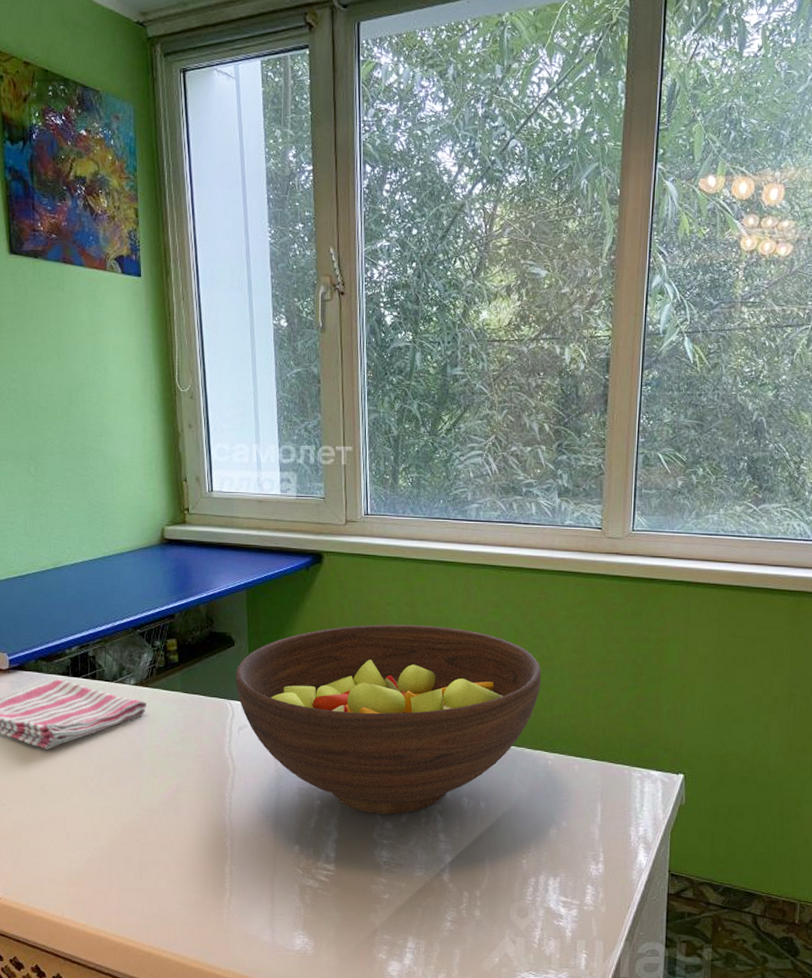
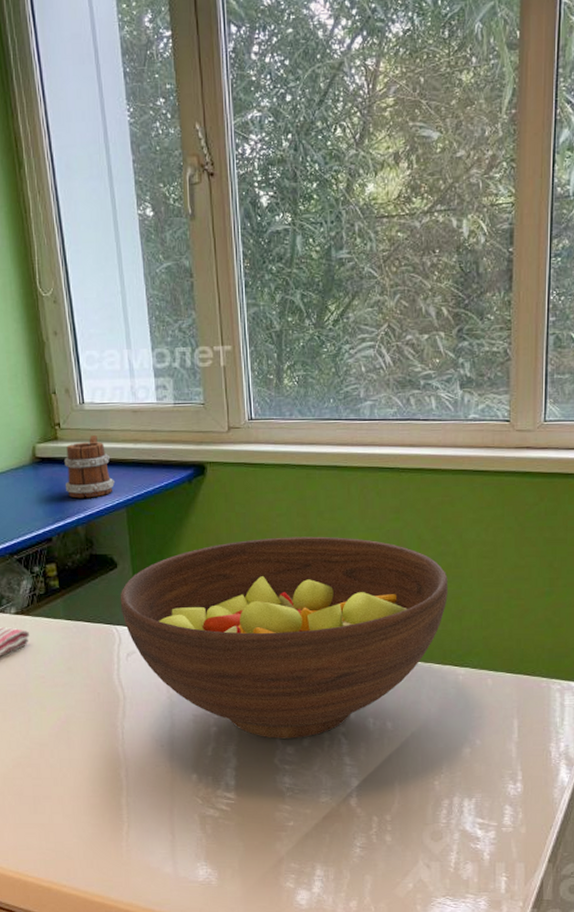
mug: none [190,521,237,579] -> present [64,435,115,499]

